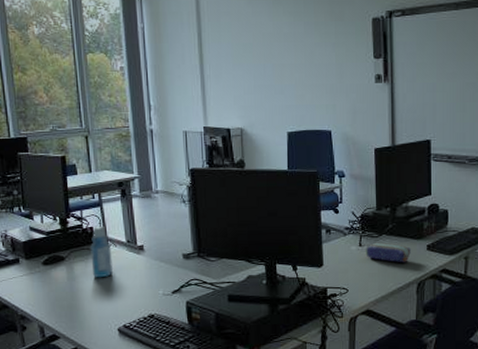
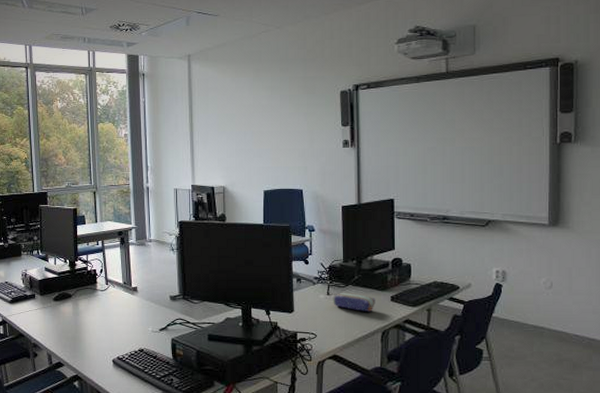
bottle: present [90,225,113,278] -> none [93,268,110,314]

